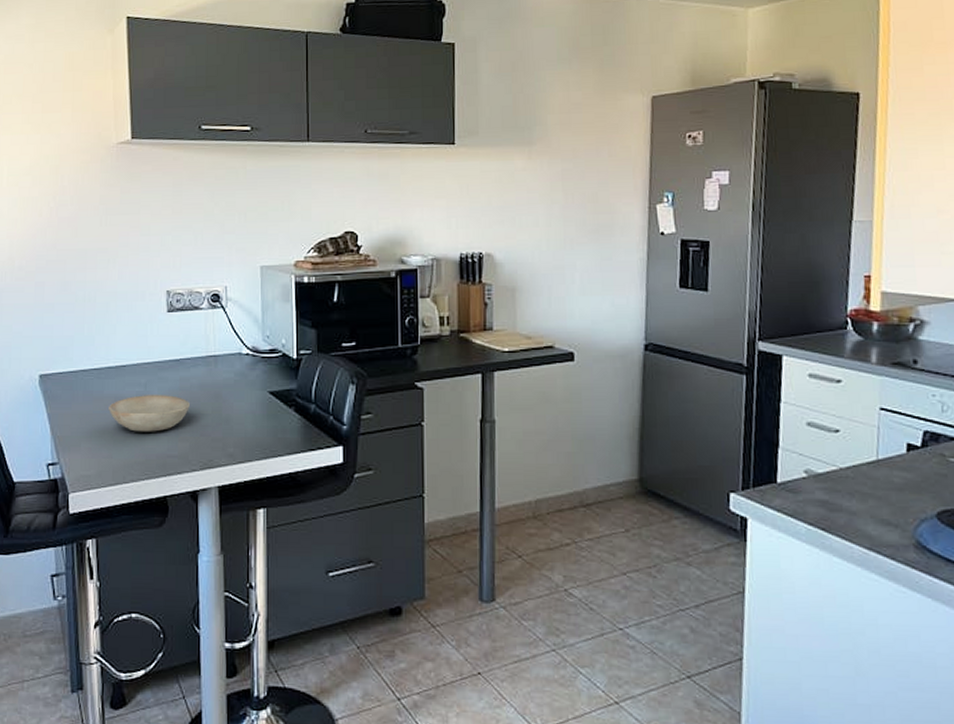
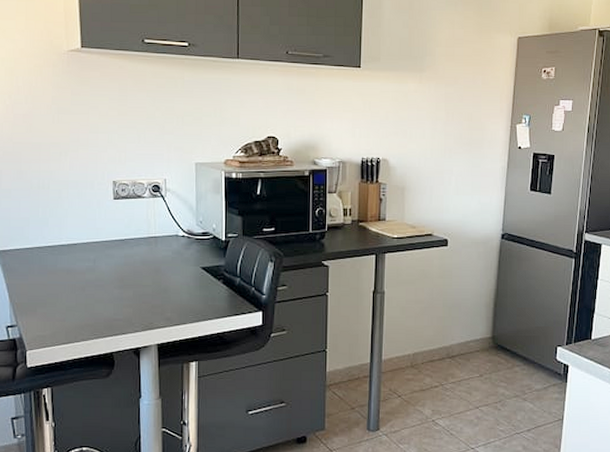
bowl: present [109,395,190,432] -> none [62,269,133,300]

